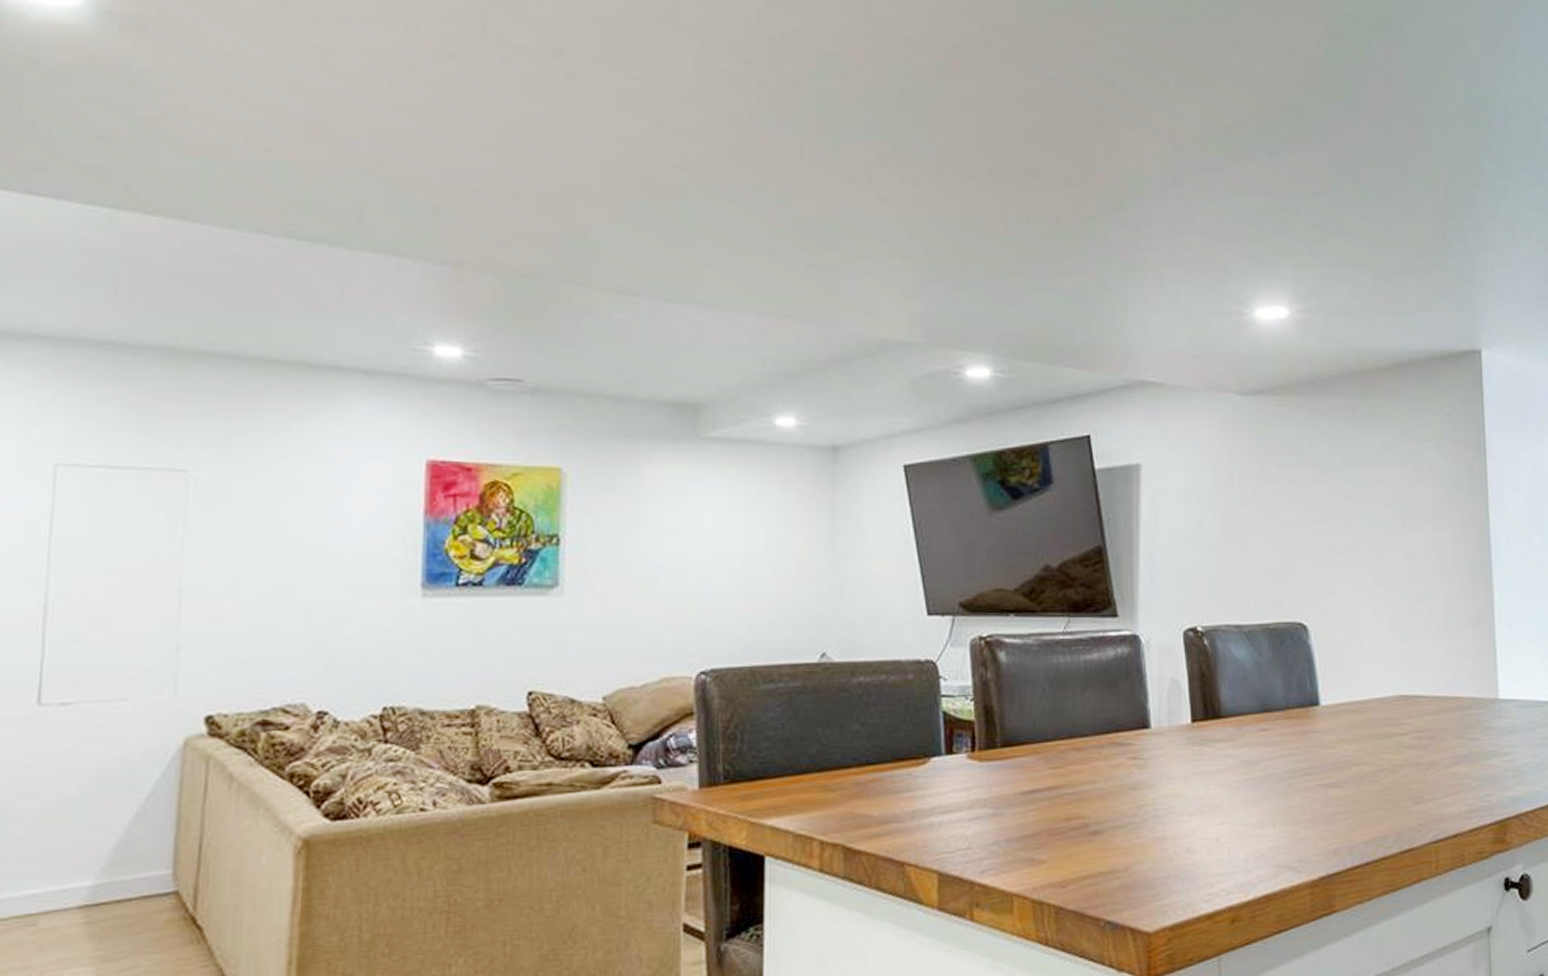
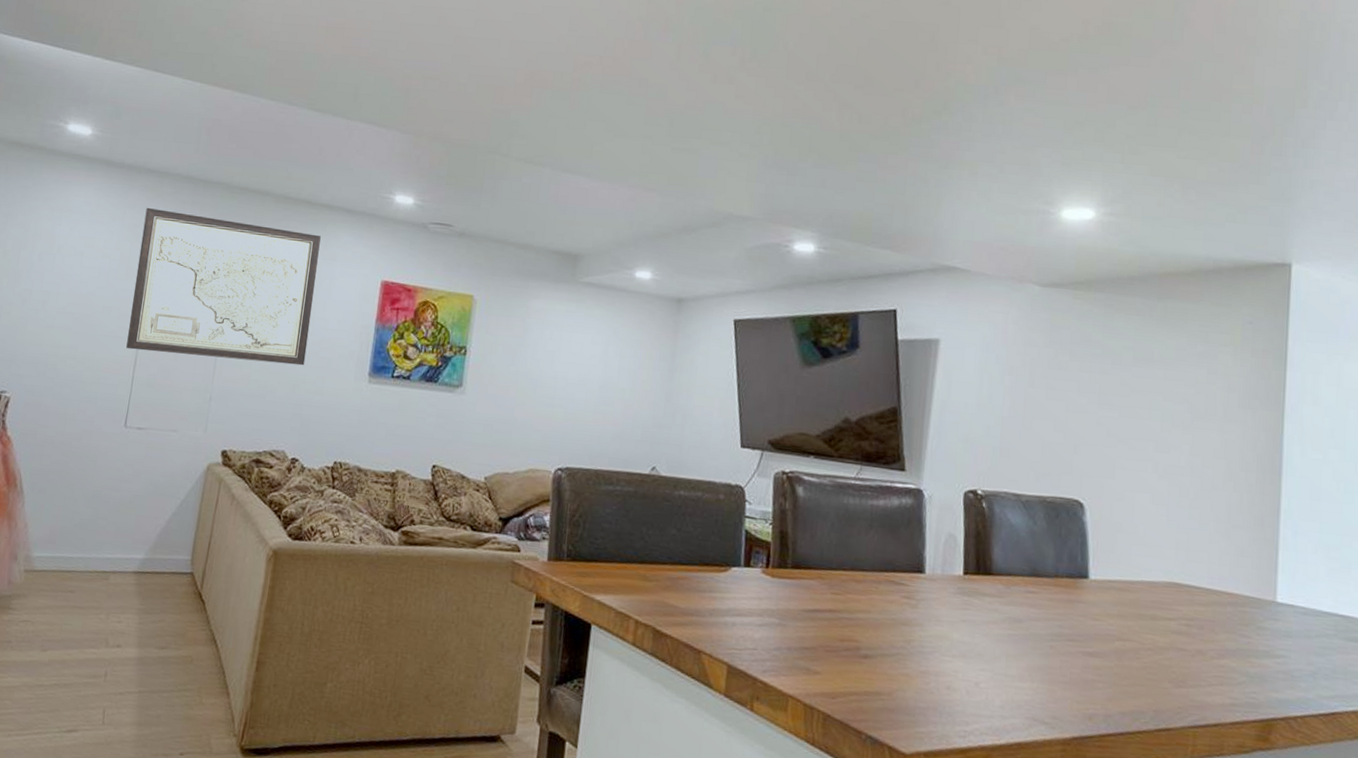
wall art: none [27,389,328,594] -> present [126,207,321,366]

